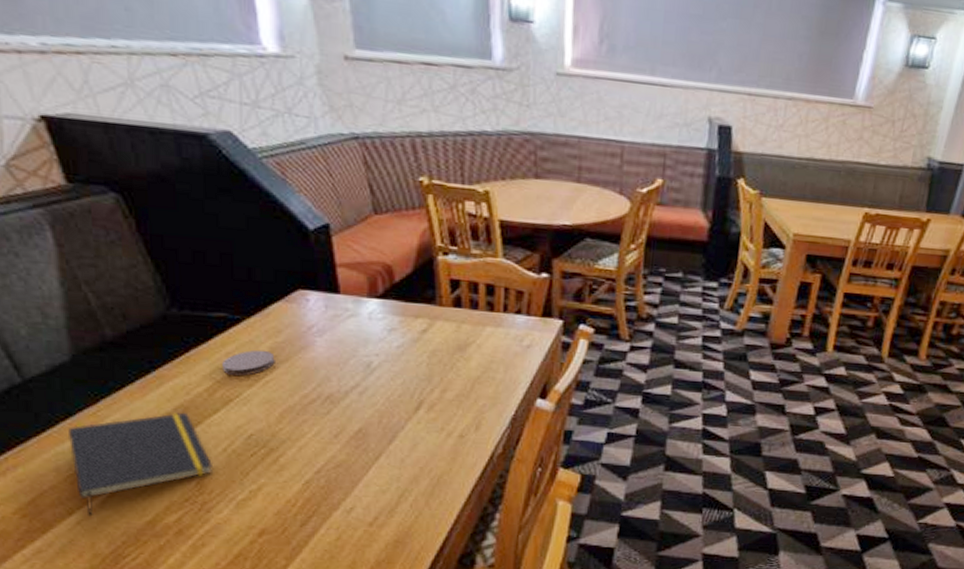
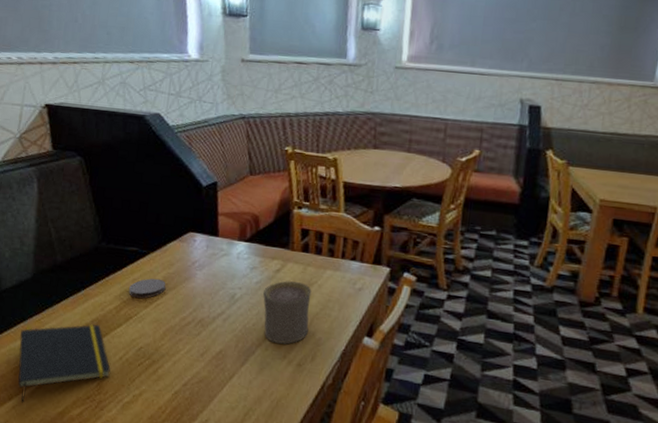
cup: none [408,342,469,415] -> present [263,281,312,345]

